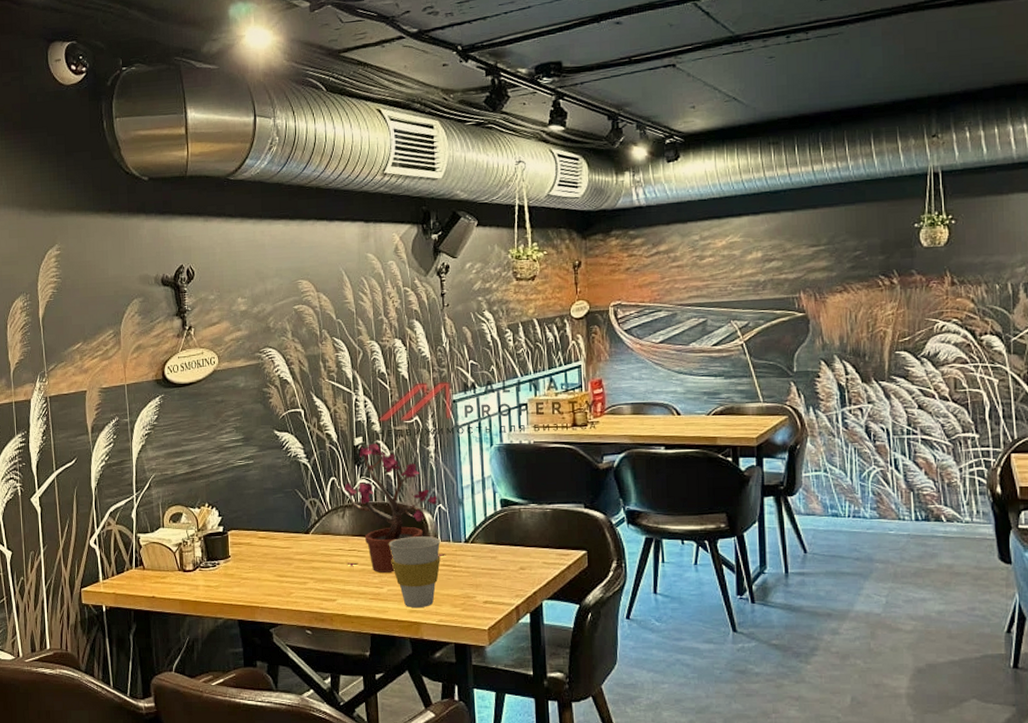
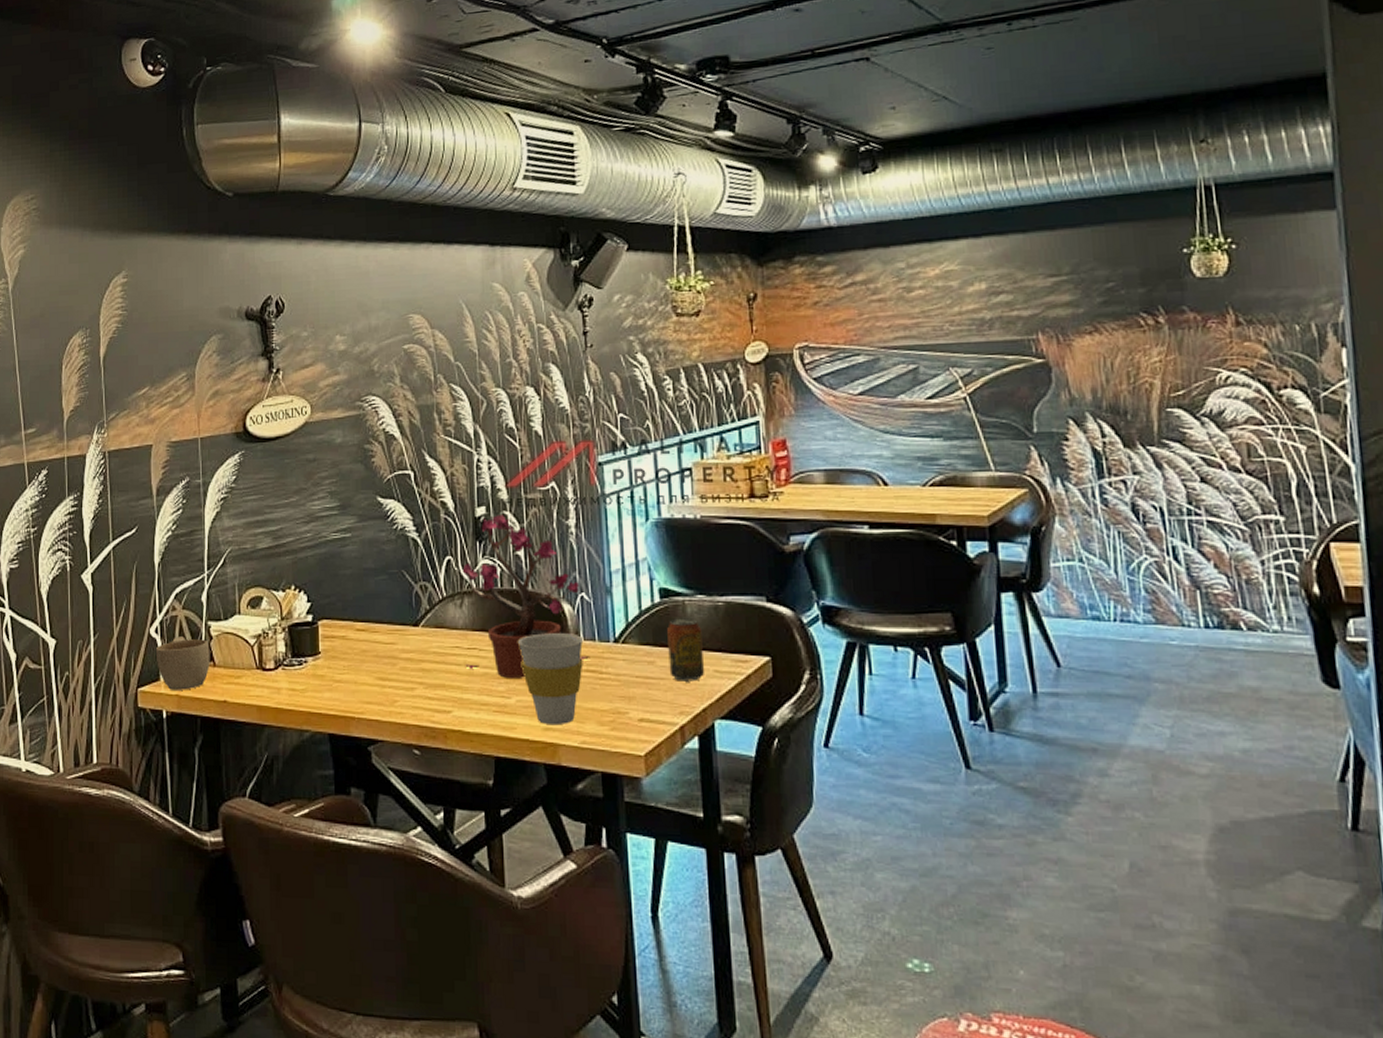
cup: none [96,546,140,589] -> present [156,636,210,690]
beverage can: none [507,522,536,572] -> present [667,618,705,682]

